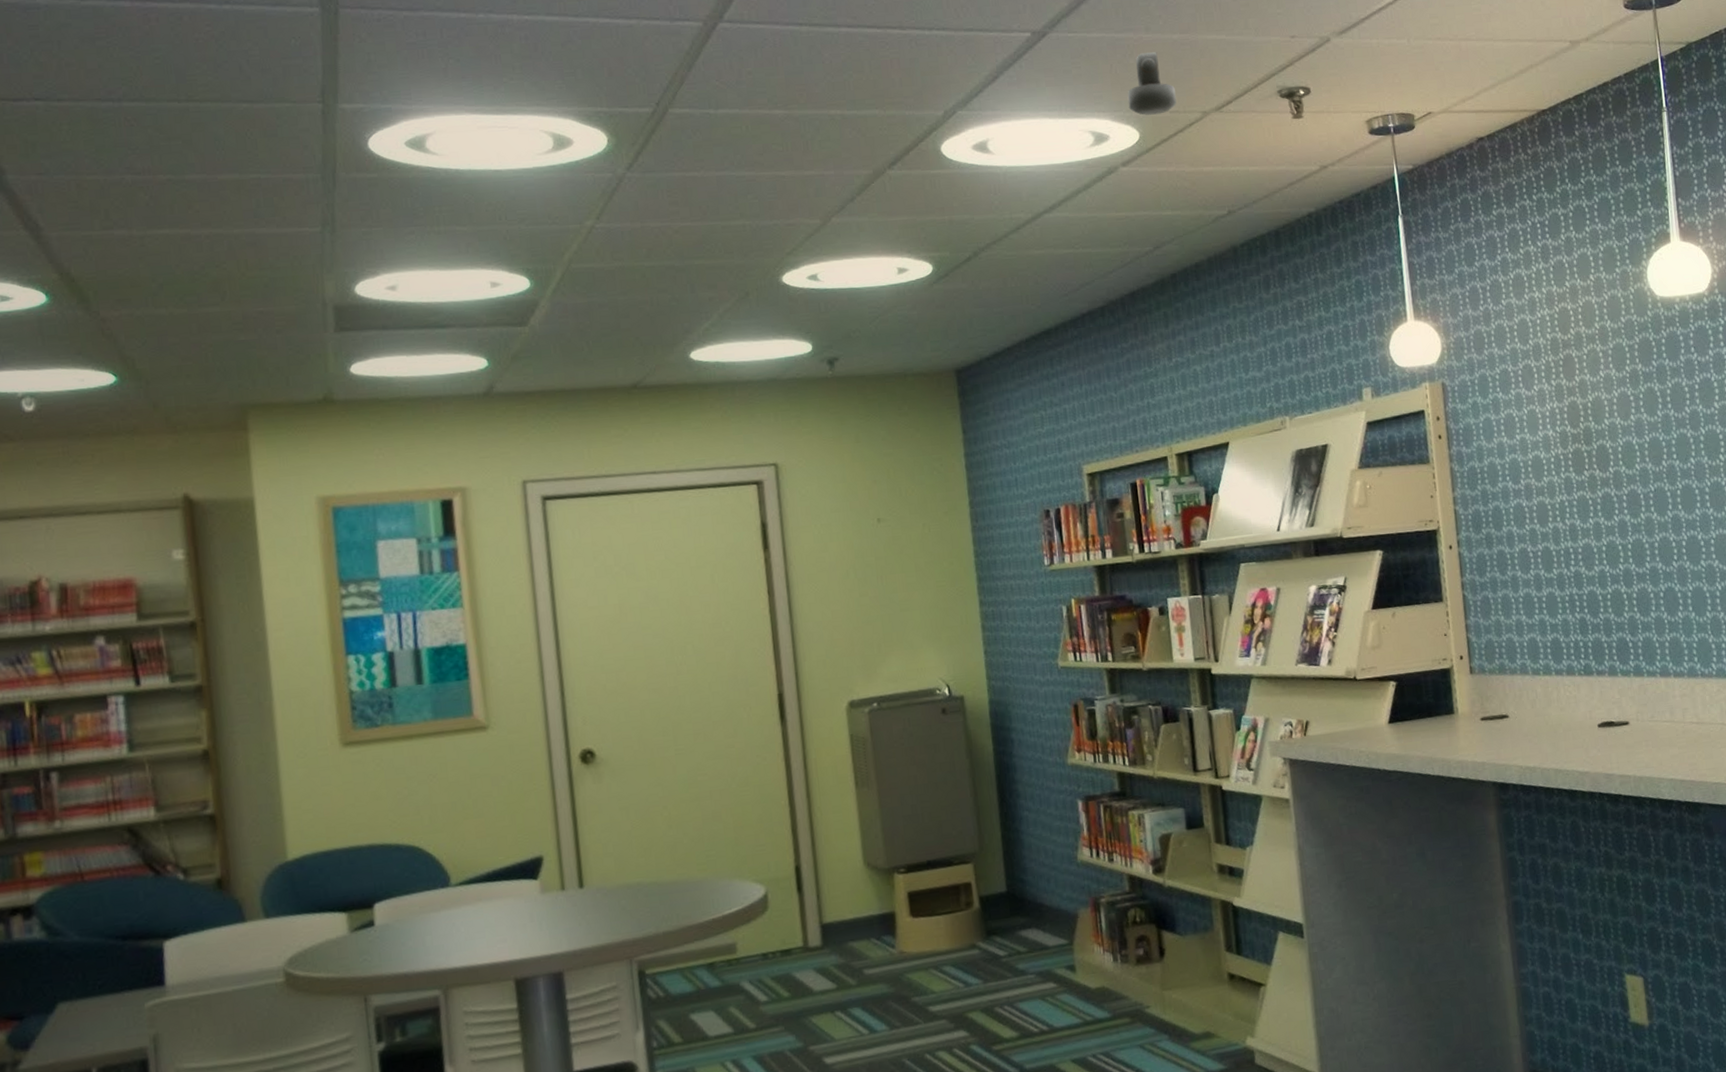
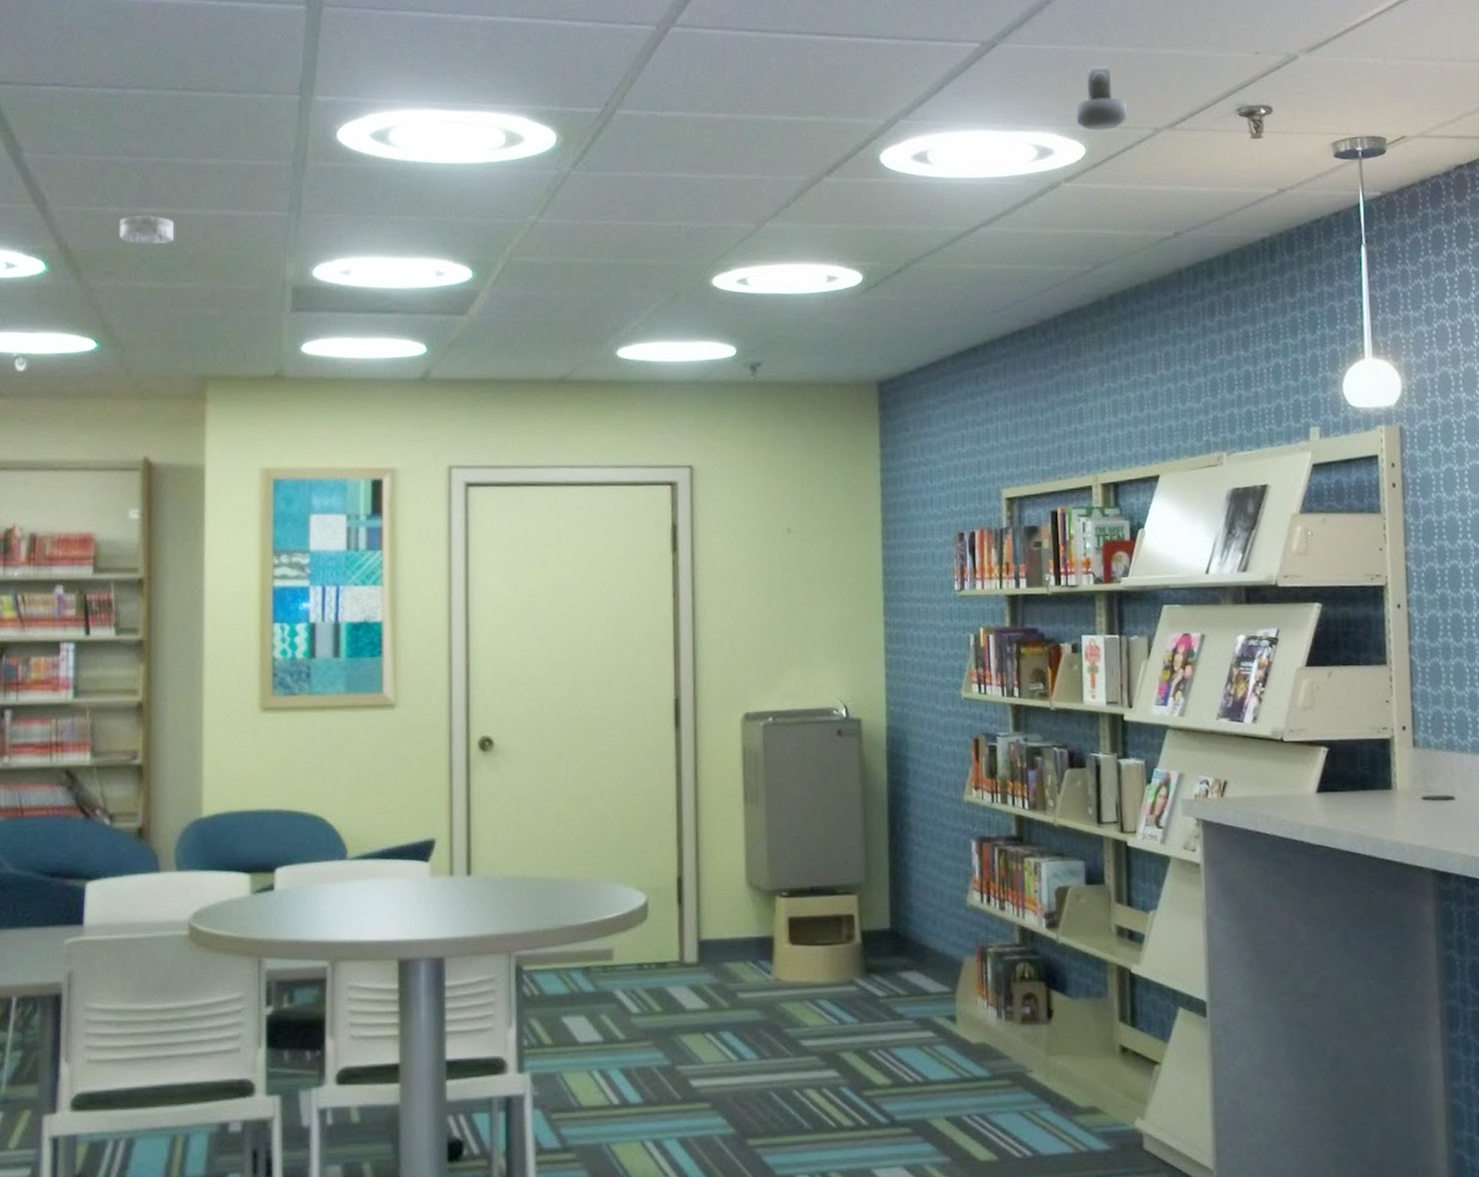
smoke detector: none [129,238,195,269] -> present [120,216,175,245]

